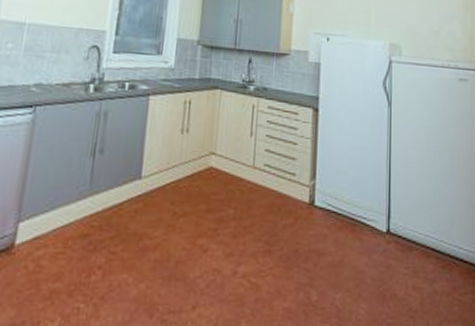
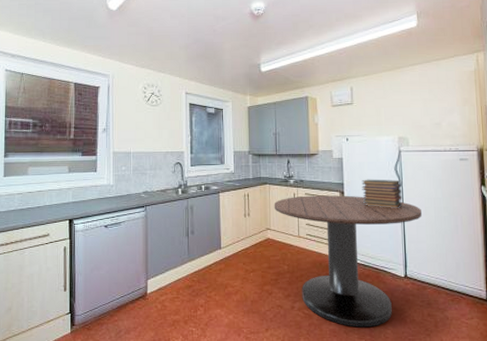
dining table: none [223,109,412,305] -> present [274,195,422,328]
book stack: none [341,94,390,137] -> present [361,179,403,208]

